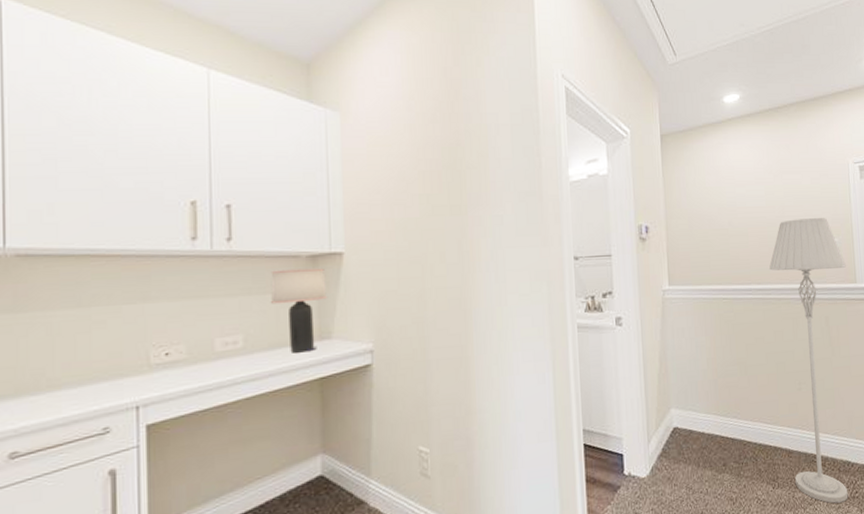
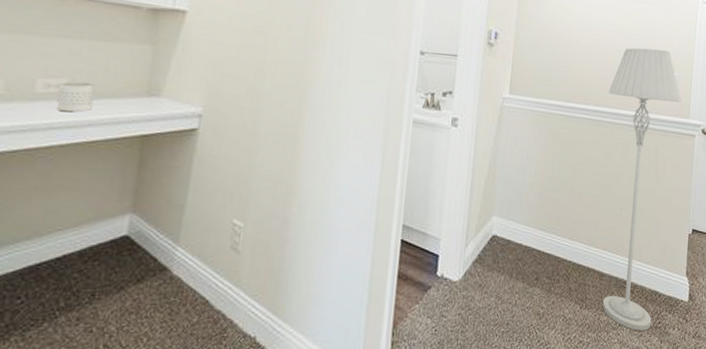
mug: none [236,335,271,367] -> present [56,82,96,113]
table lamp: present [270,268,327,353] -> none [101,17,164,107]

